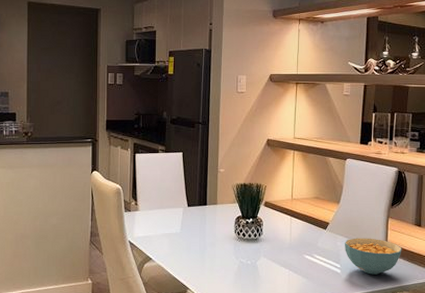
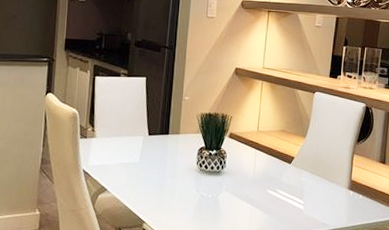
cereal bowl: present [345,238,402,275] -> none [309,173,366,212]

